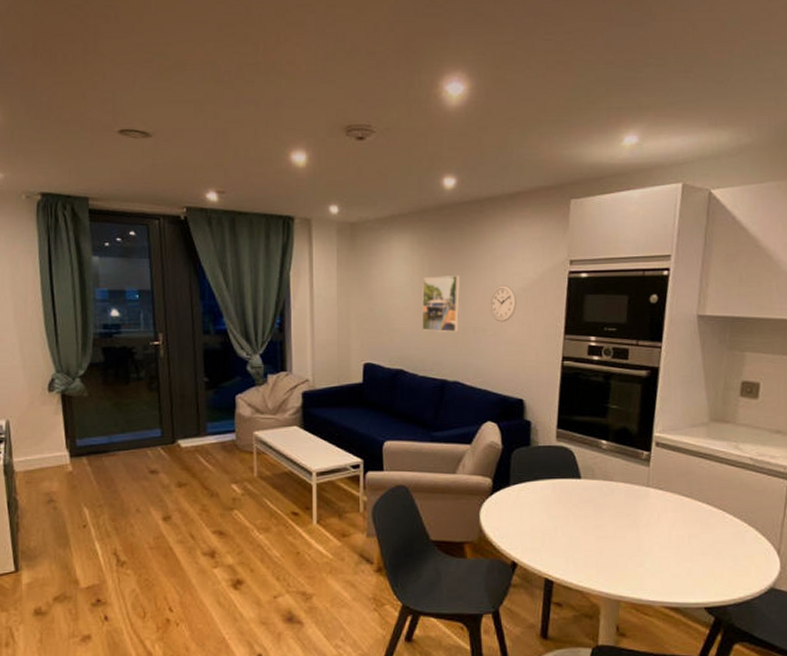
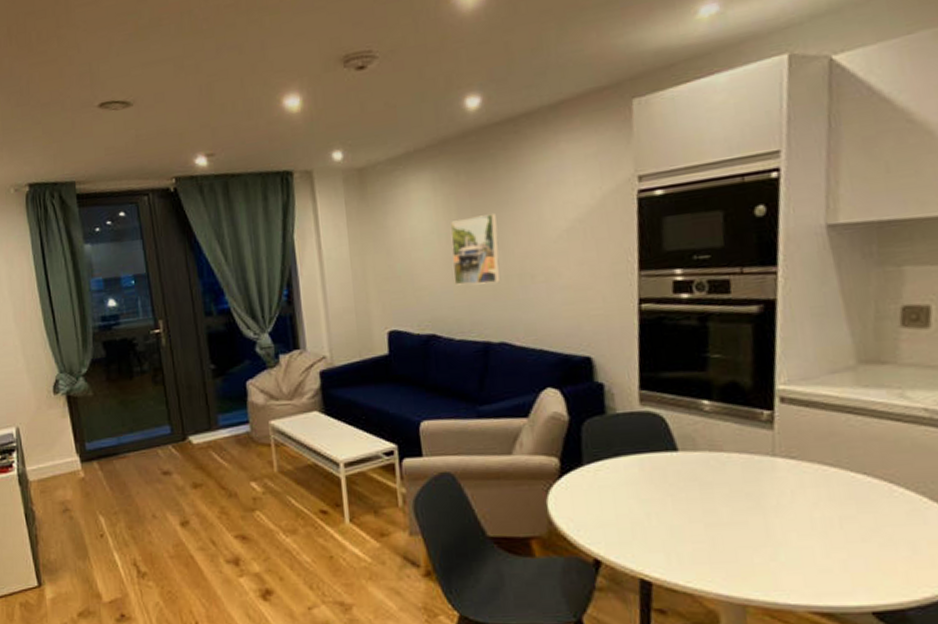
wall clock: present [488,285,517,322] -> none [535,218,573,265]

